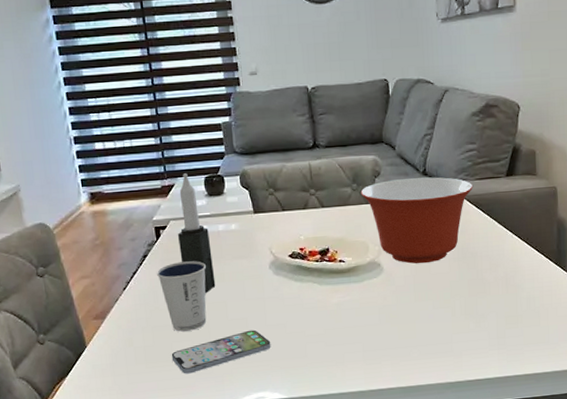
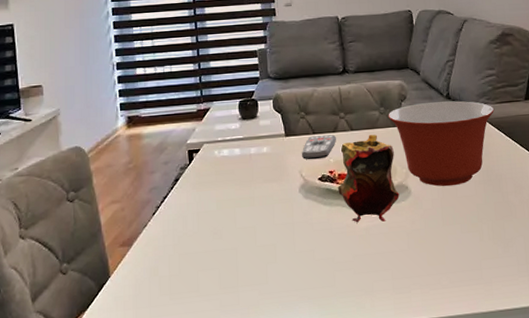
dixie cup: present [156,261,207,332] -> none [186,184,237,260]
smartphone: present [171,330,271,374] -> none [197,256,299,306]
candle: present [177,173,216,293] -> none [210,97,246,218]
remote control: none [270,211,307,237] -> present [301,134,336,160]
teapot: none [309,212,371,299] -> present [338,134,399,223]

